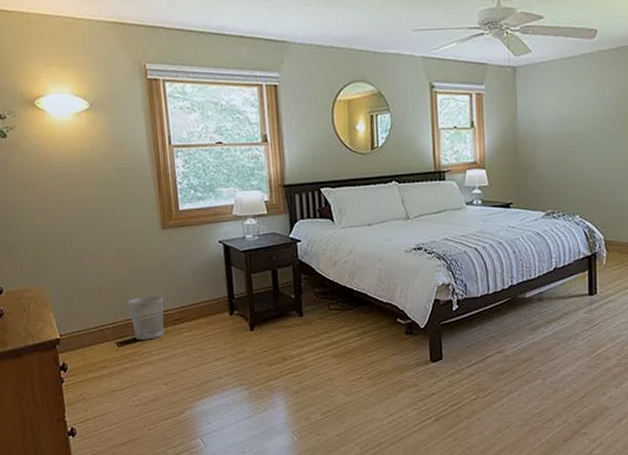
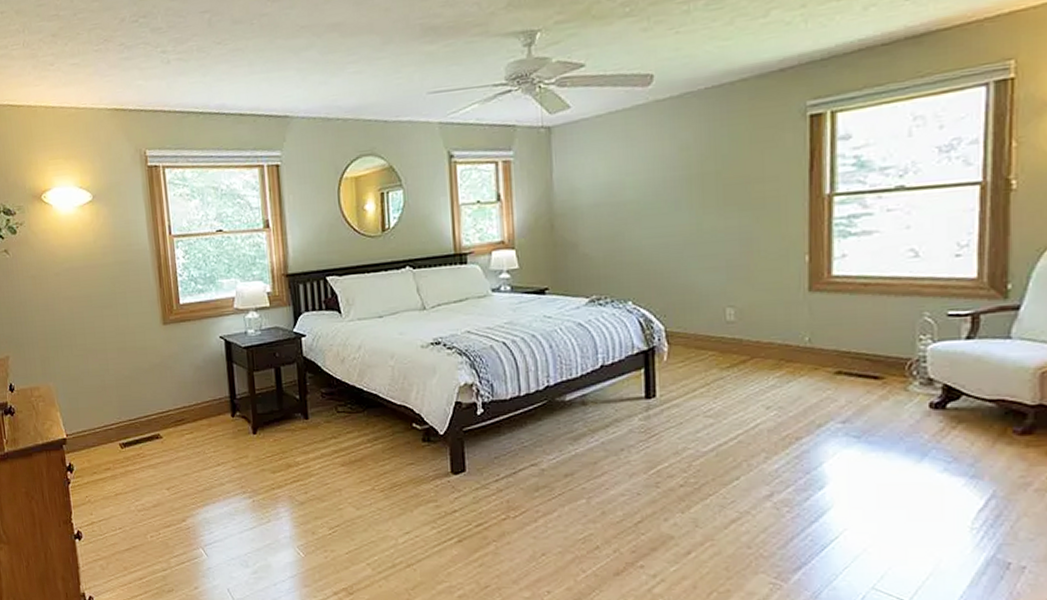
wastebasket: present [127,296,164,340] -> none [130,395,166,442]

